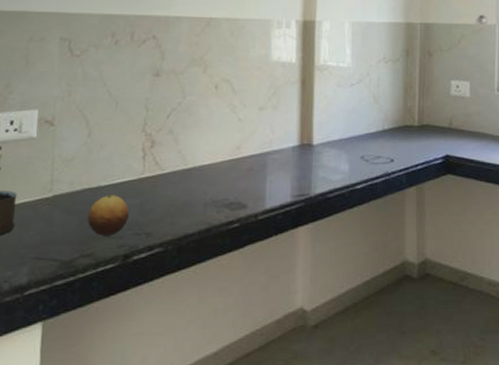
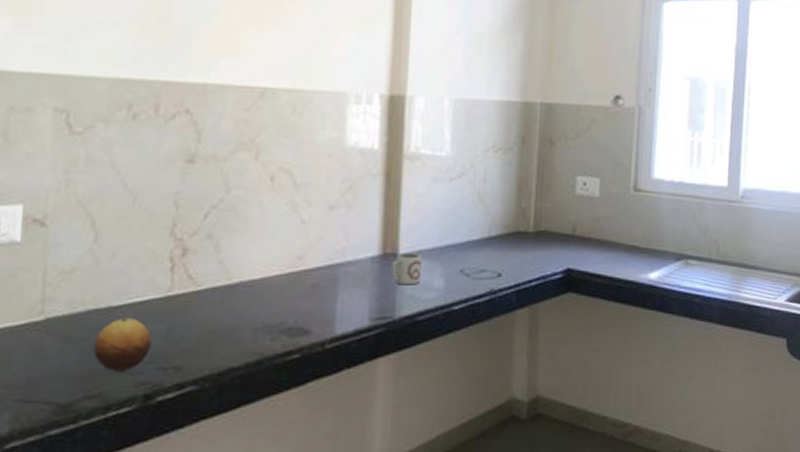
cup: none [307,143,331,169] -> present [390,253,422,285]

